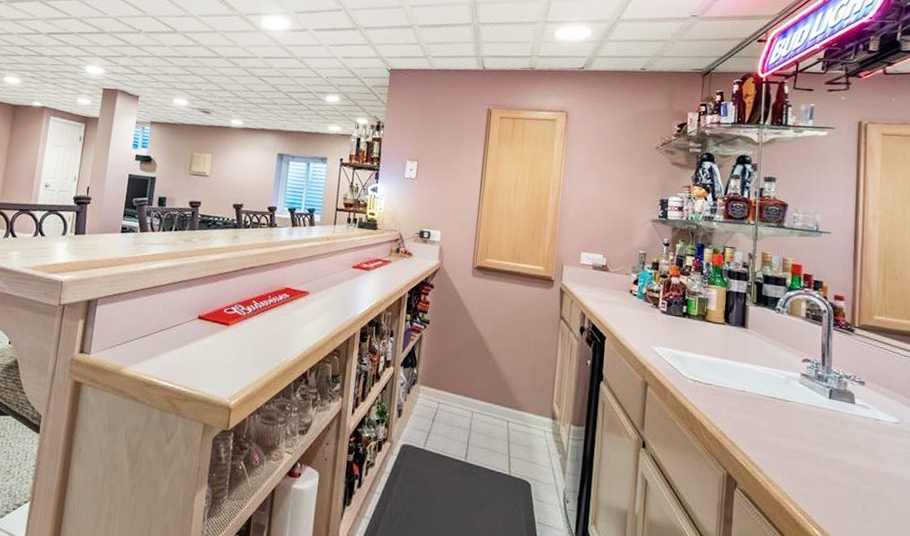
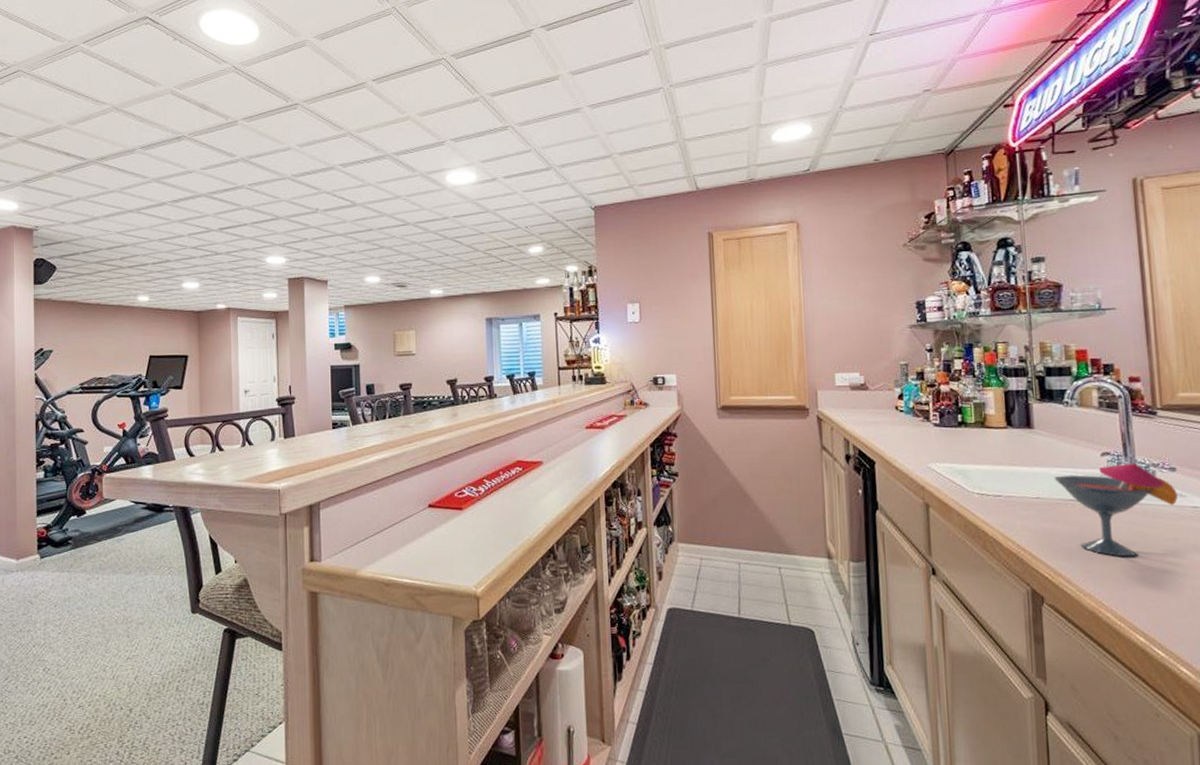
cocktail glass: none [759,371,863,457] -> present [1054,463,1178,557]

